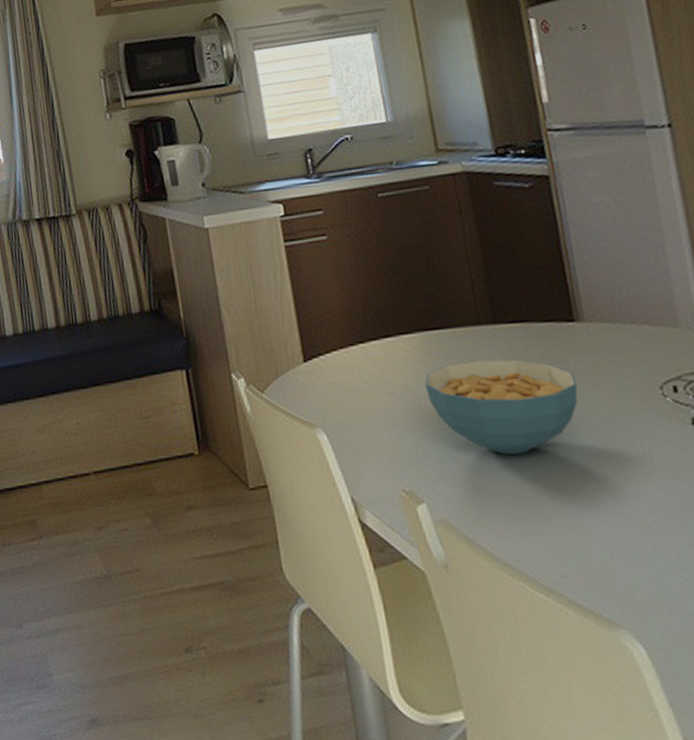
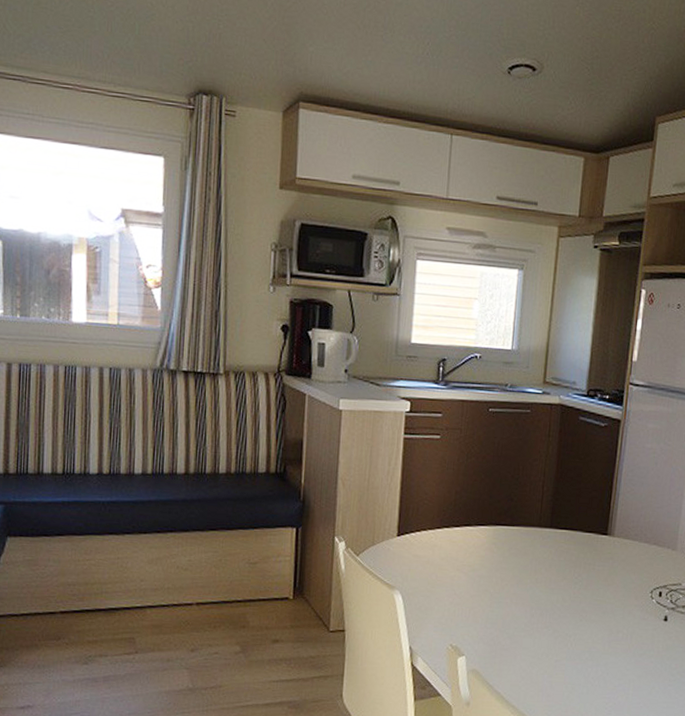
cereal bowl: present [424,359,578,455] -> none [487,553,597,627]

